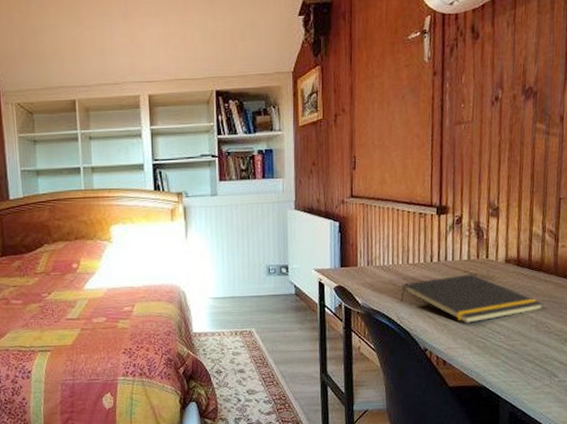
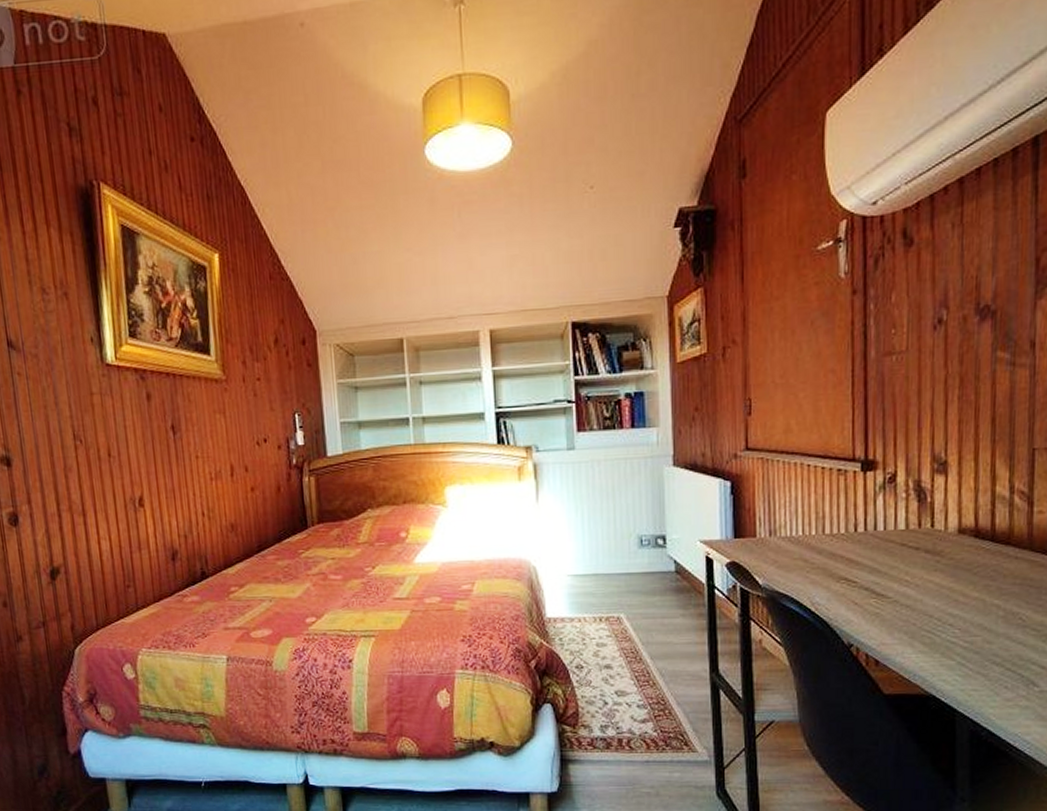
notepad: present [400,274,545,323] -> none [814,548,1016,612]

